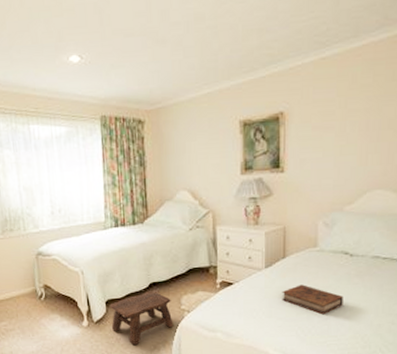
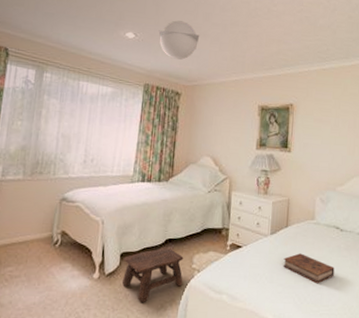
ceiling light: none [106,27,158,81] -> present [158,20,200,61]

